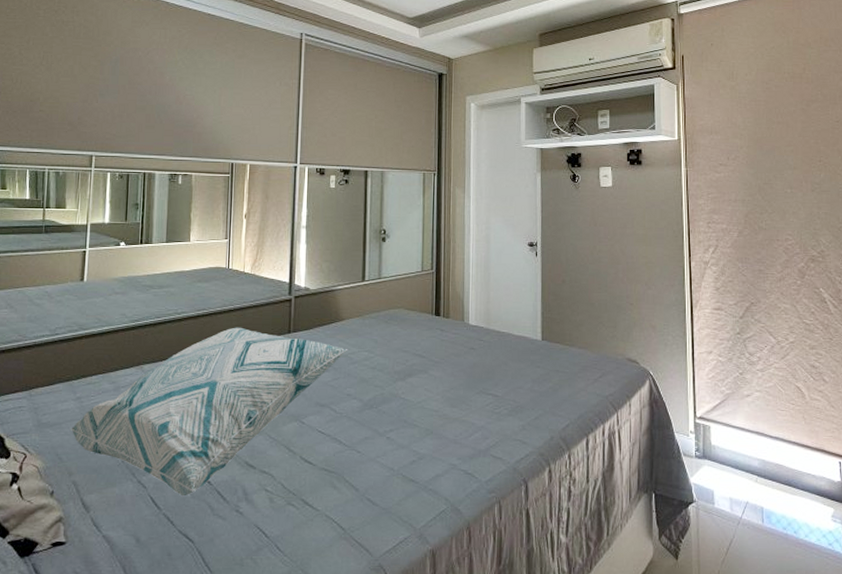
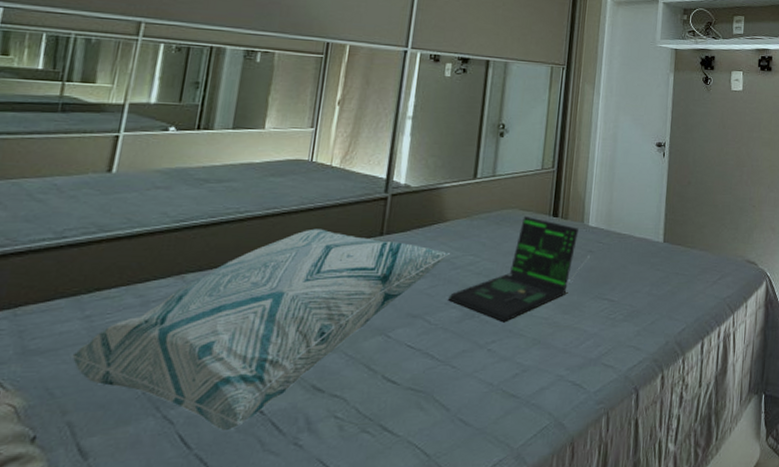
laptop: none [349,315,472,413] -> present [448,215,590,323]

